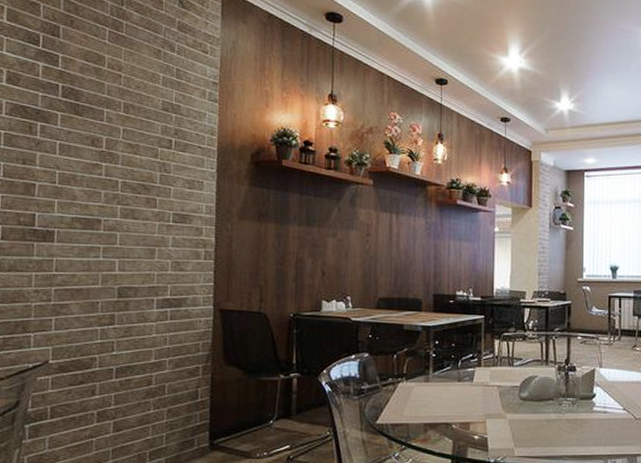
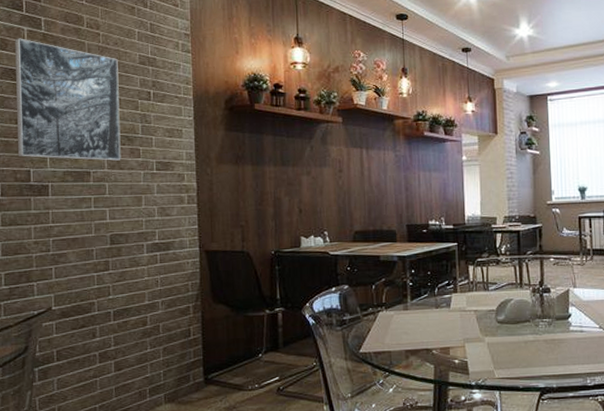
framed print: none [22,74,139,210] -> present [15,38,121,161]

